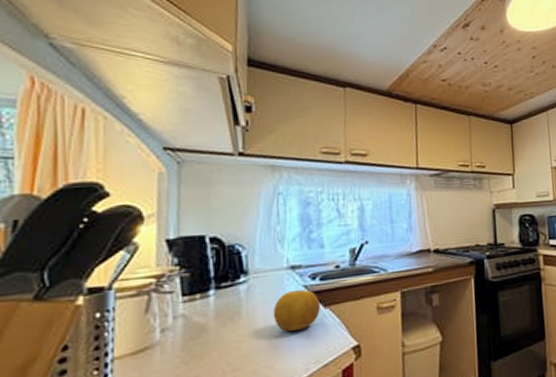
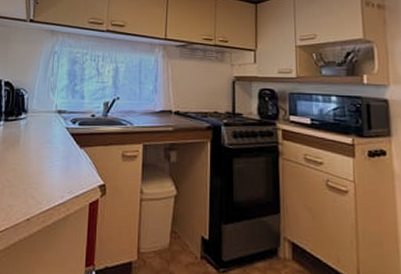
fruit: present [273,289,320,332] -> none [41,130,77,163]

